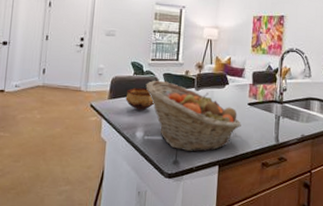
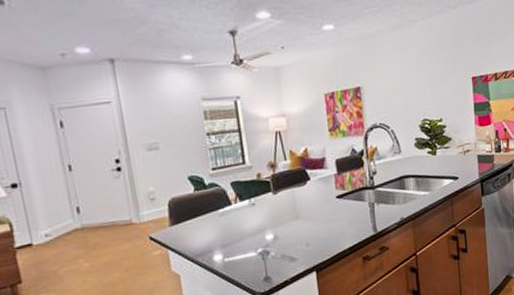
bowl: present [125,88,154,111] -> none [191,204,227,232]
fruit basket: present [145,80,241,152] -> none [212,191,333,265]

